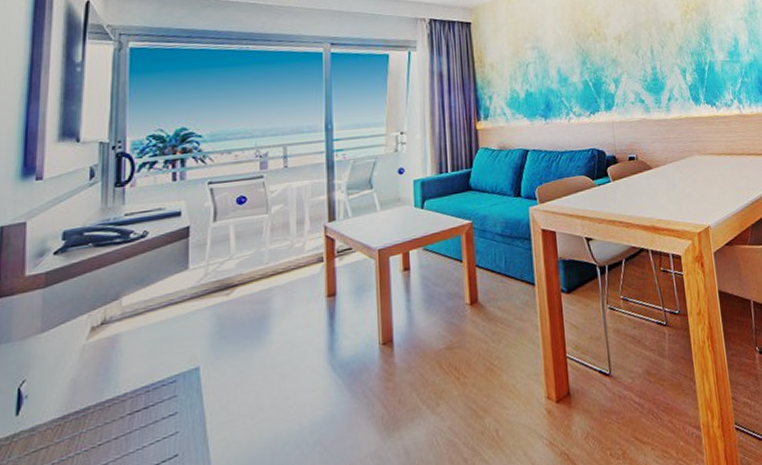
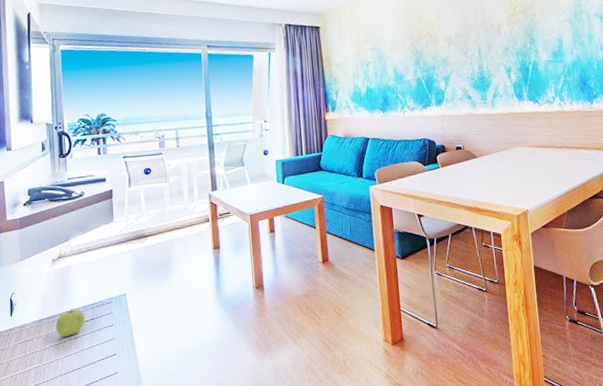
fruit: none [86,394,134,438] -> present [55,308,85,337]

